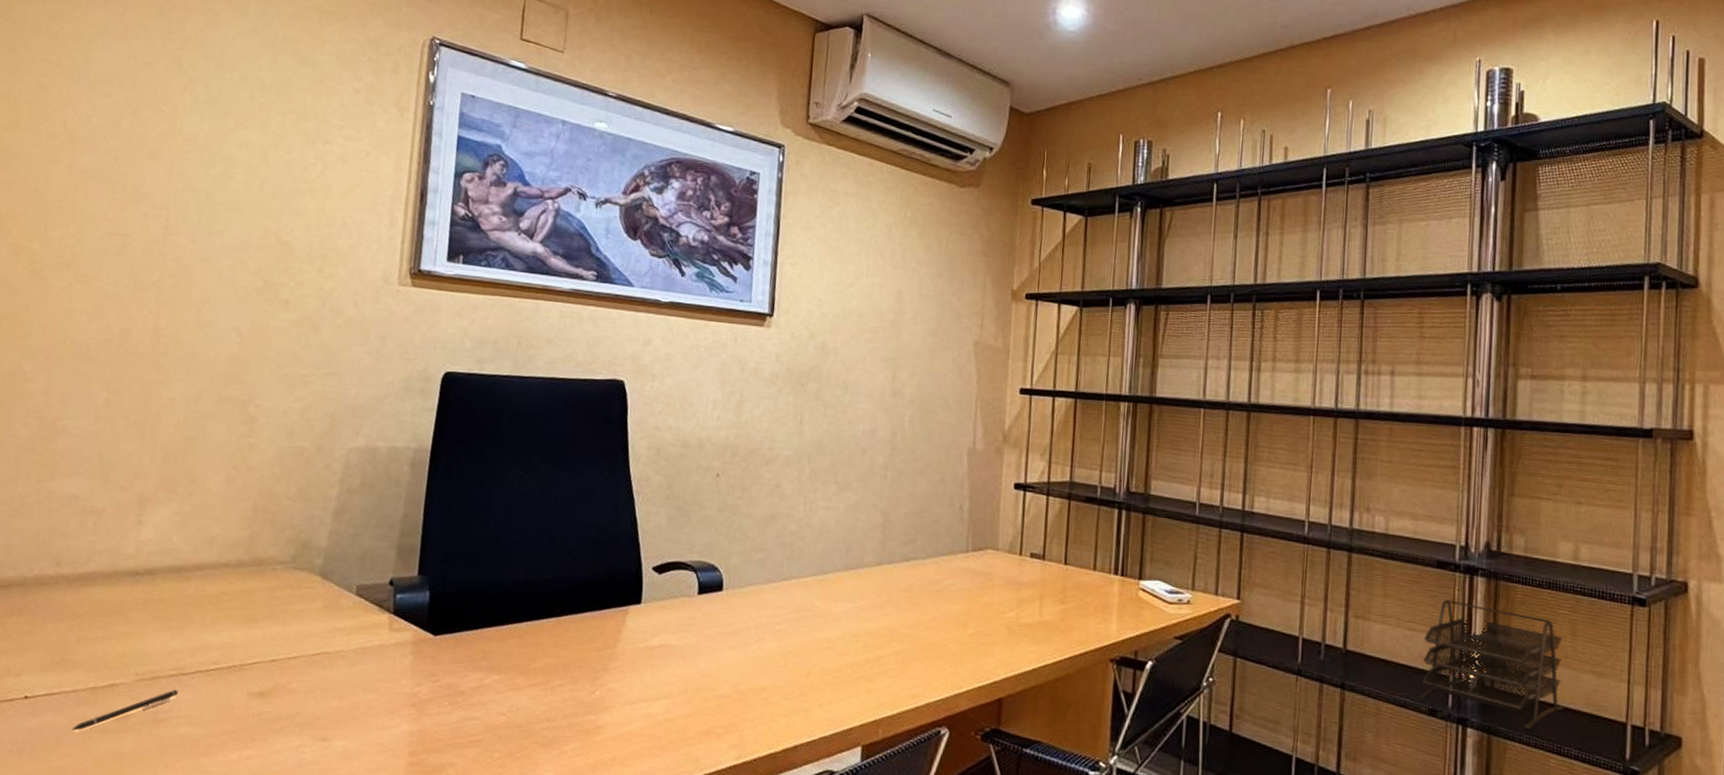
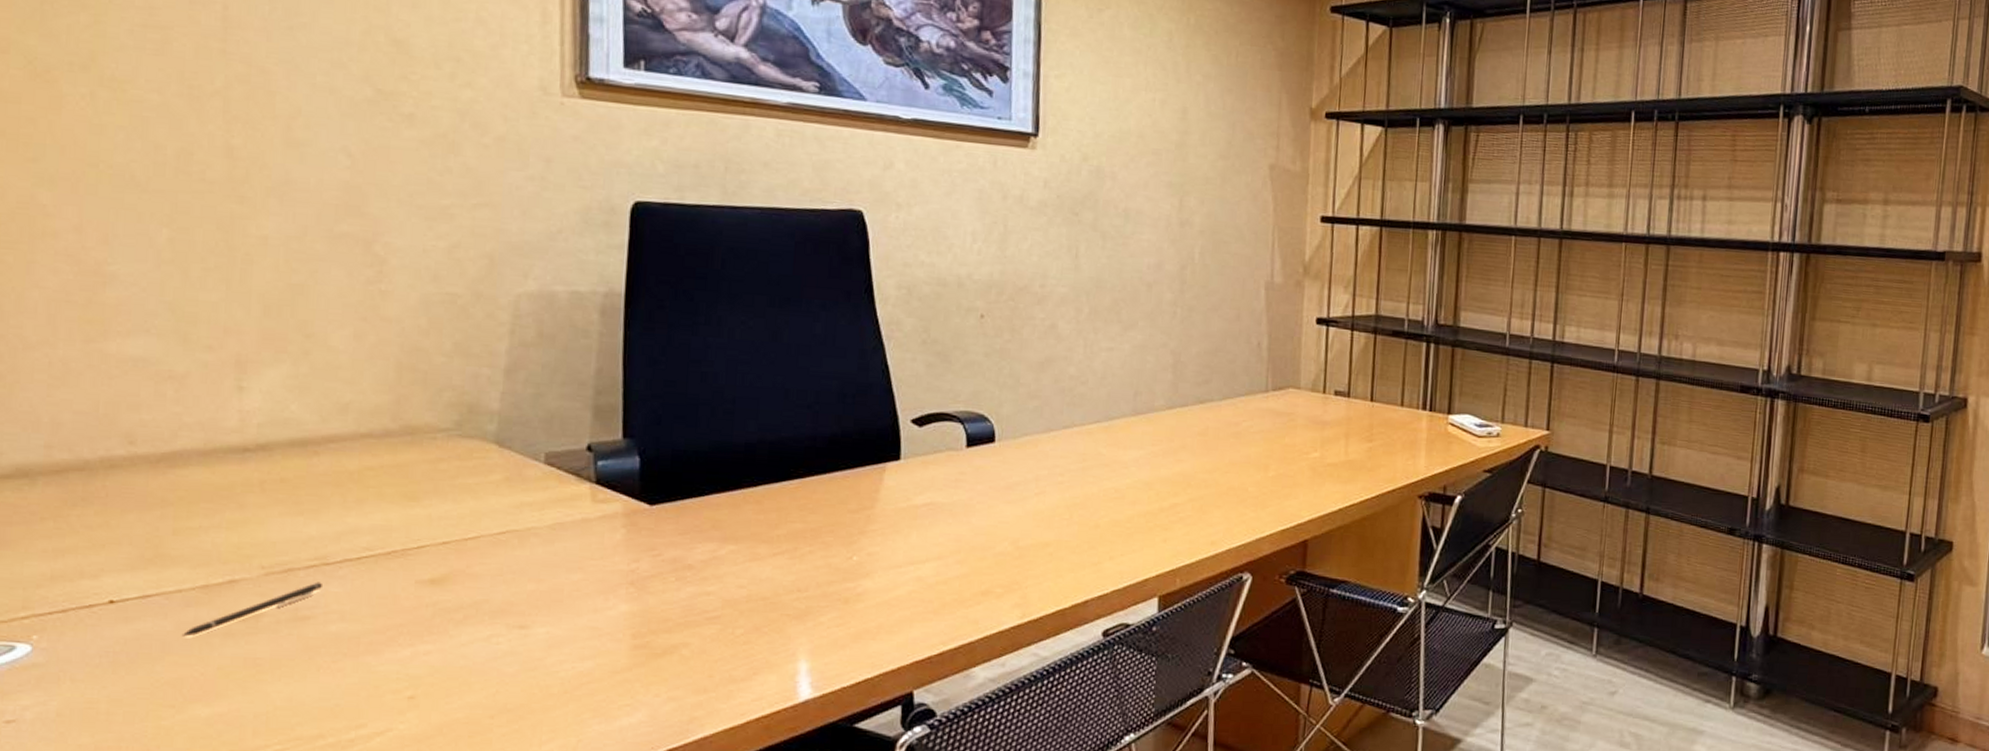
file organizer: present [1419,599,1565,731] -> none [1719,422,1853,544]

